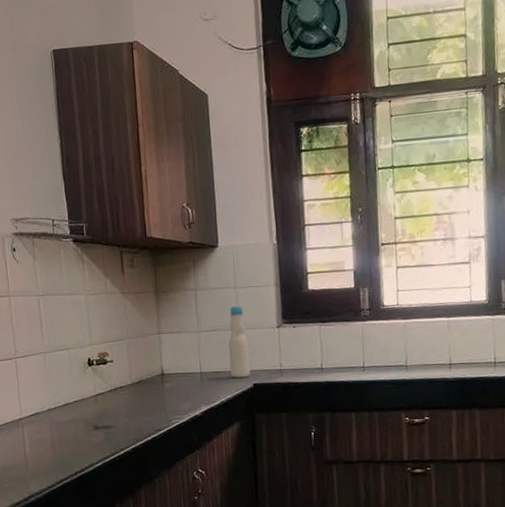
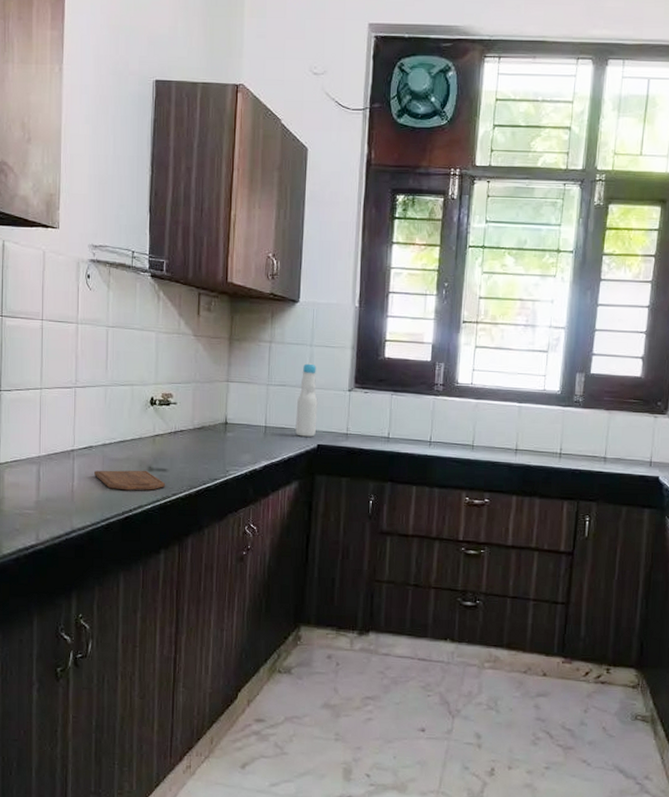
cutting board: none [44,429,113,452] -> present [94,470,166,491]

